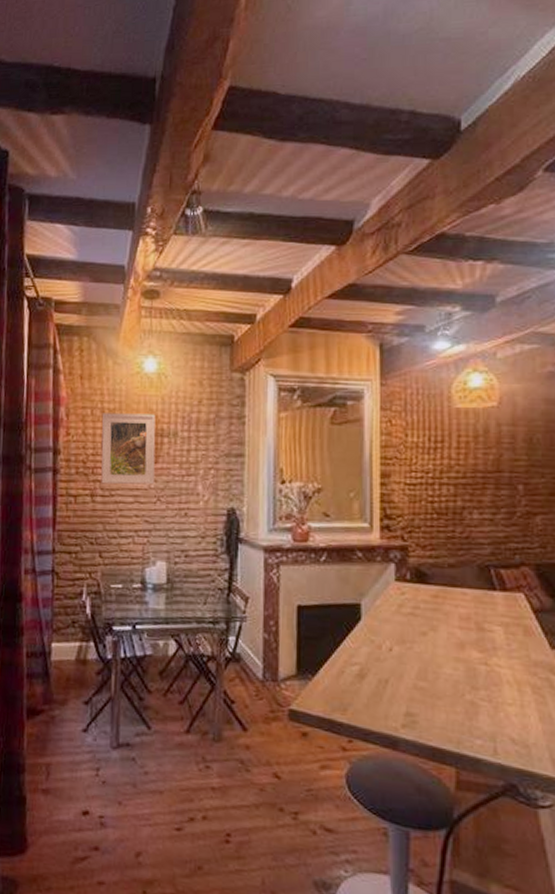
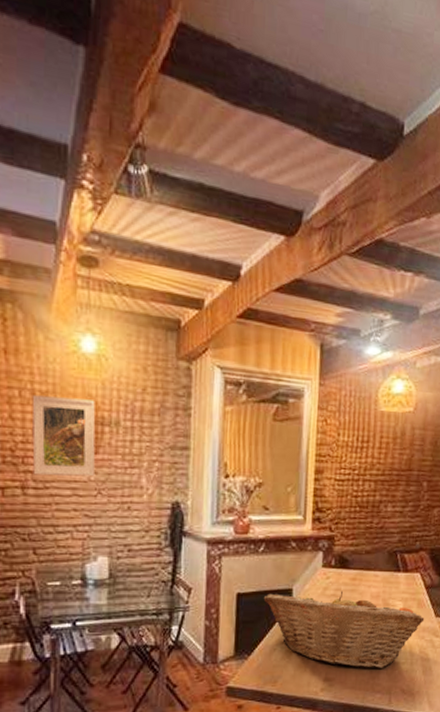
fruit basket: none [327,607,536,708] -> present [263,591,425,668]

